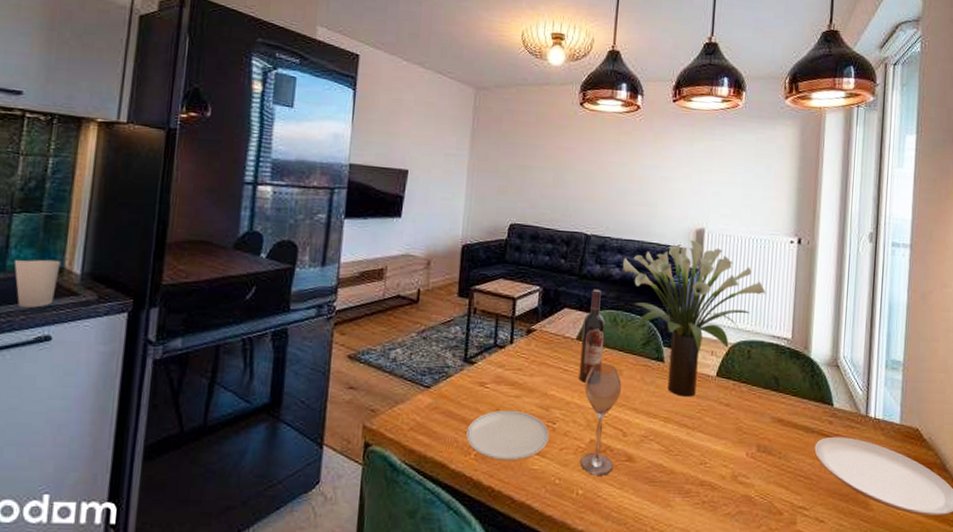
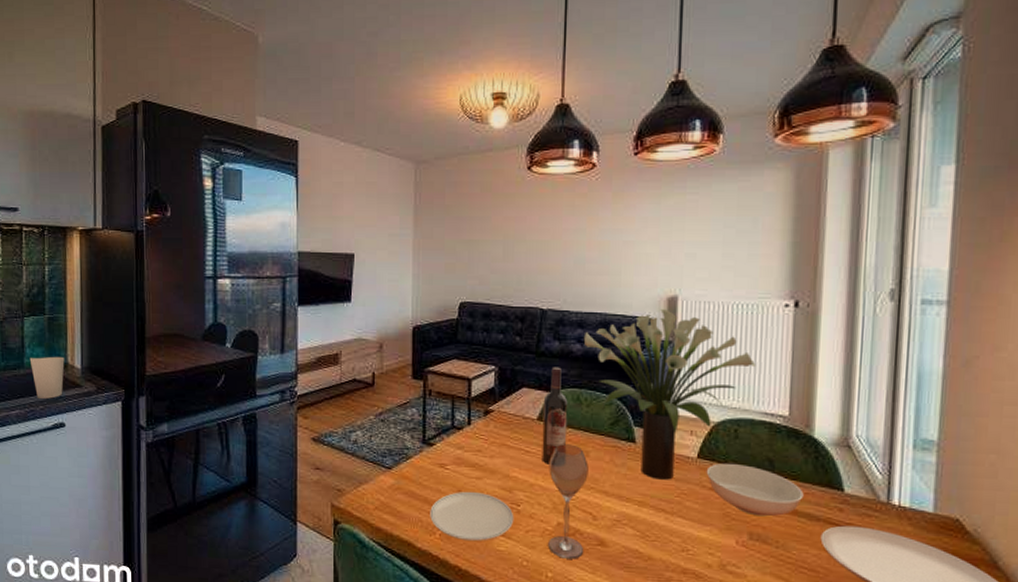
bowl: none [723,381,802,430] -> present [706,464,804,517]

